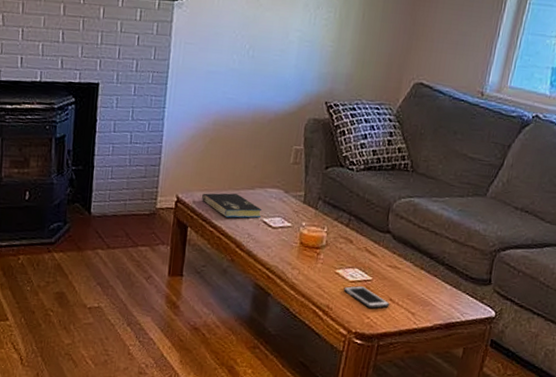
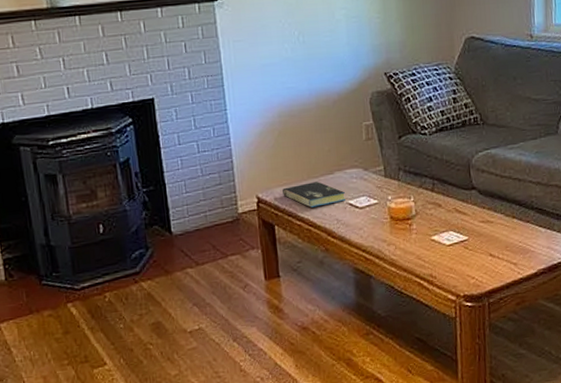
cell phone: present [343,286,390,309] -> none [443,247,491,268]

